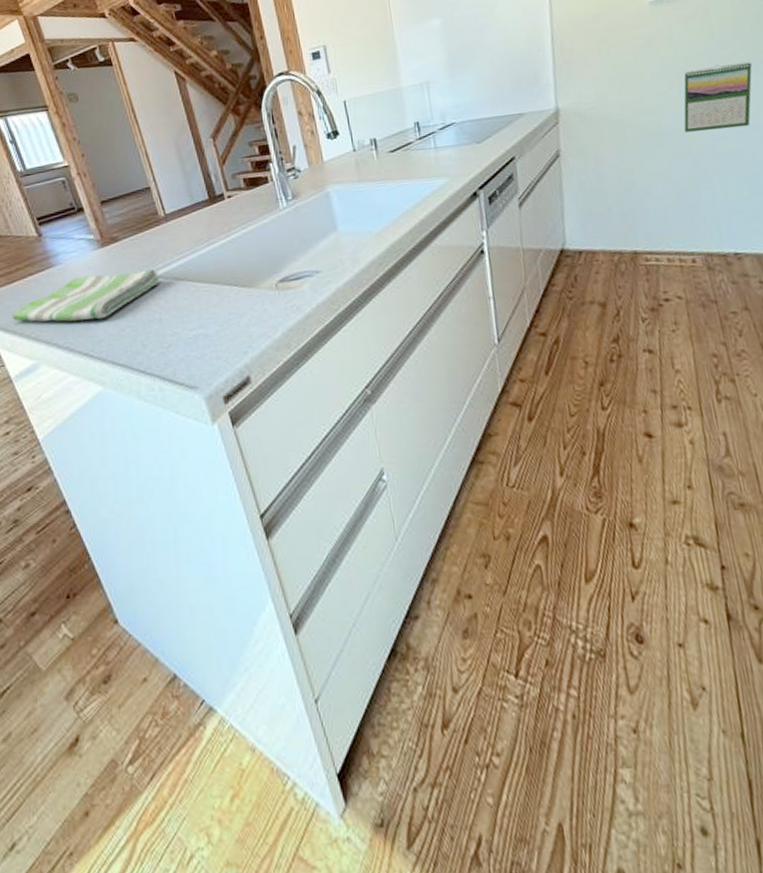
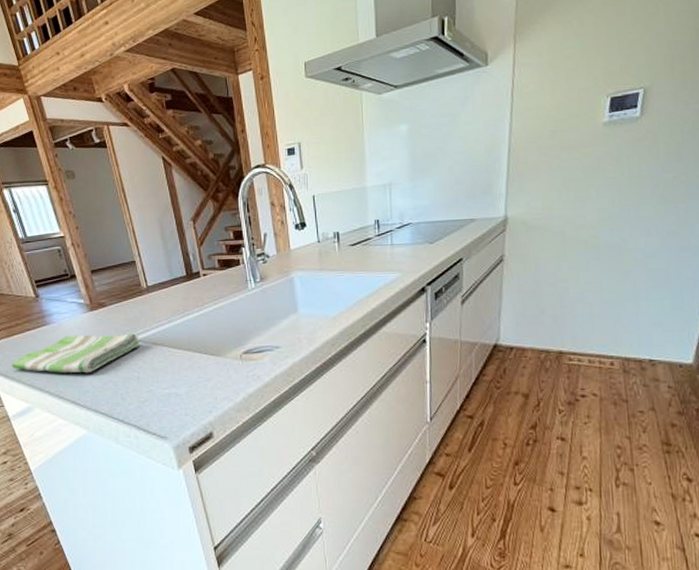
calendar: present [684,61,753,132] -> none [619,185,691,248]

